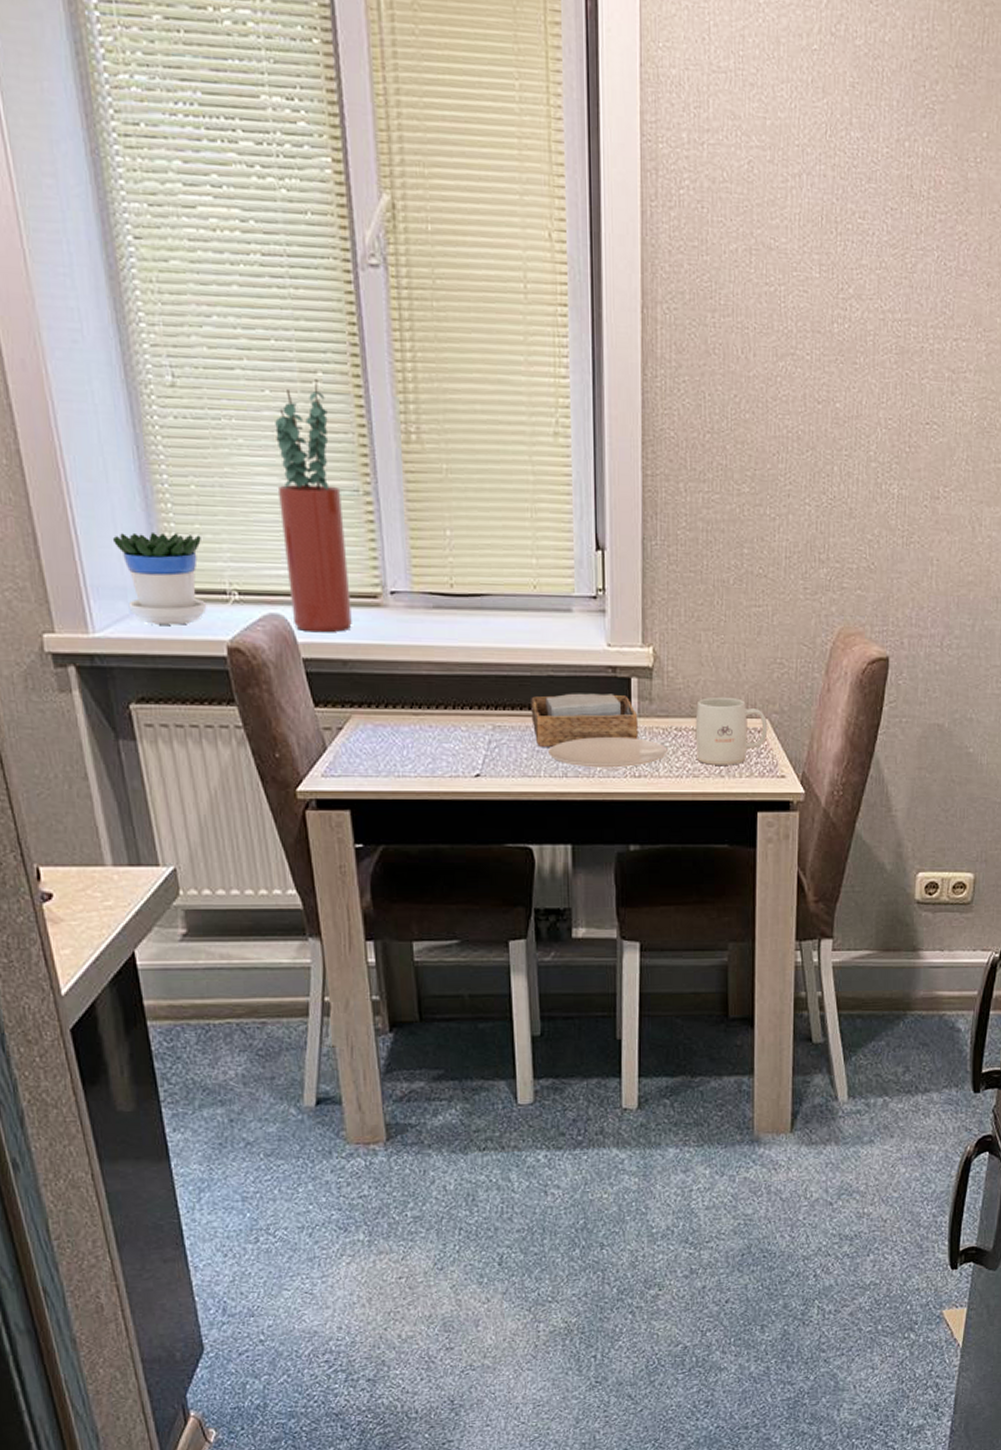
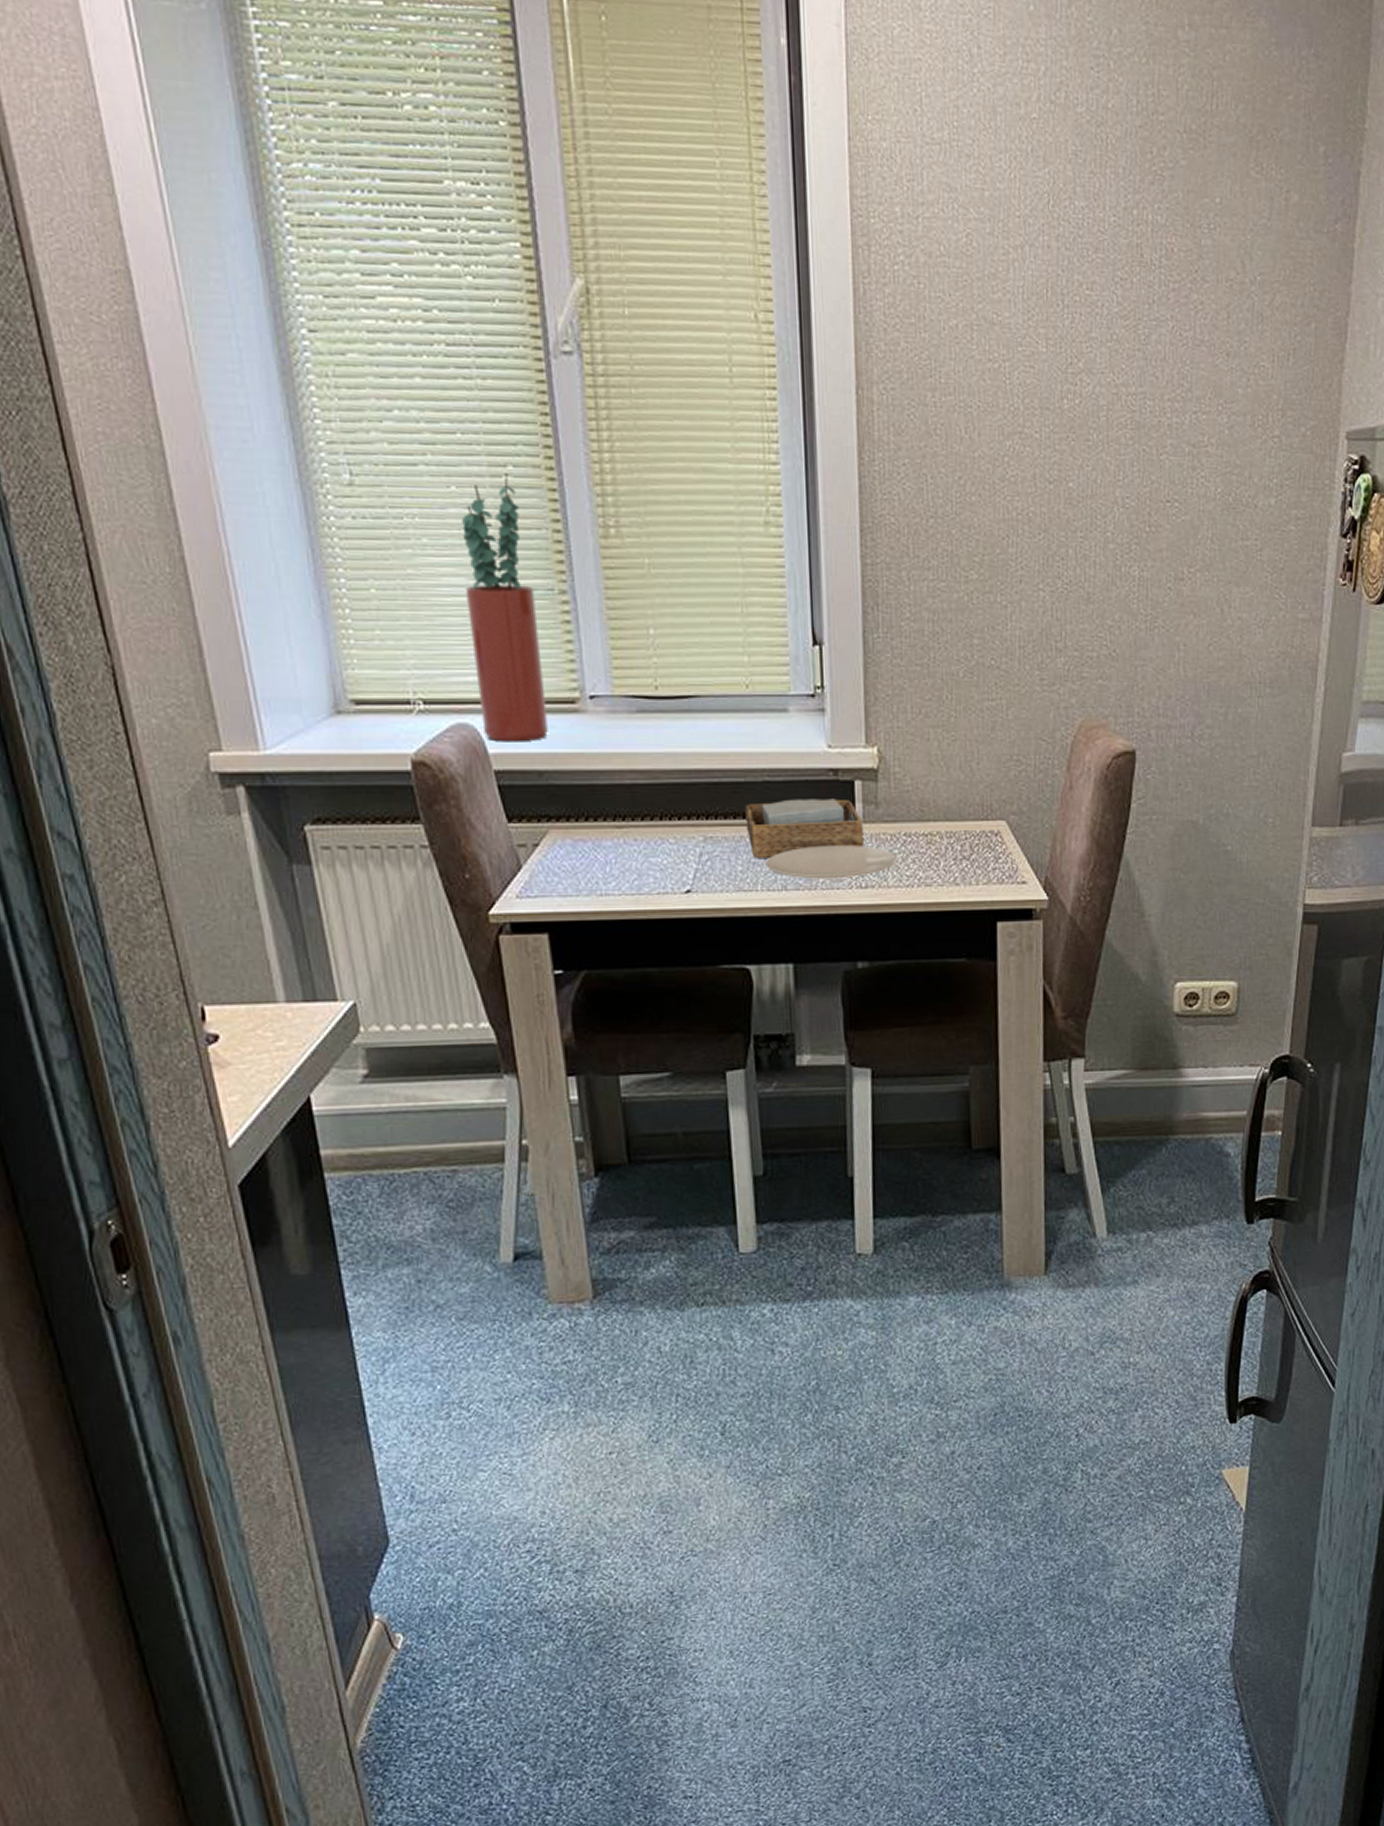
flowerpot: present [112,531,207,625] -> none [285,639,389,739]
mug: present [695,696,768,765] -> none [926,798,1006,872]

